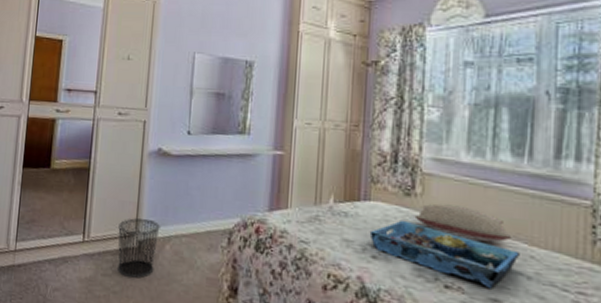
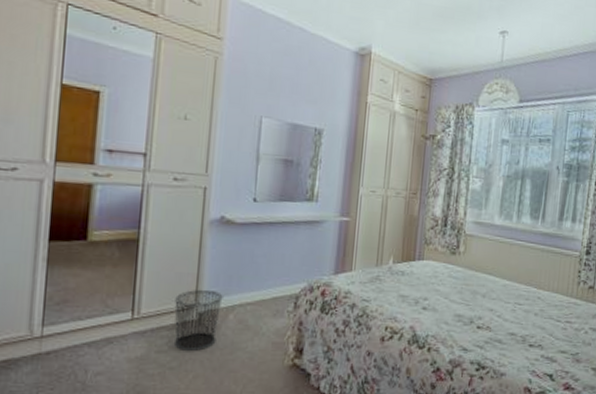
serving tray: present [369,219,520,290] -> none [421,275,531,326]
pillow: present [414,203,511,243] -> none [457,260,526,289]

